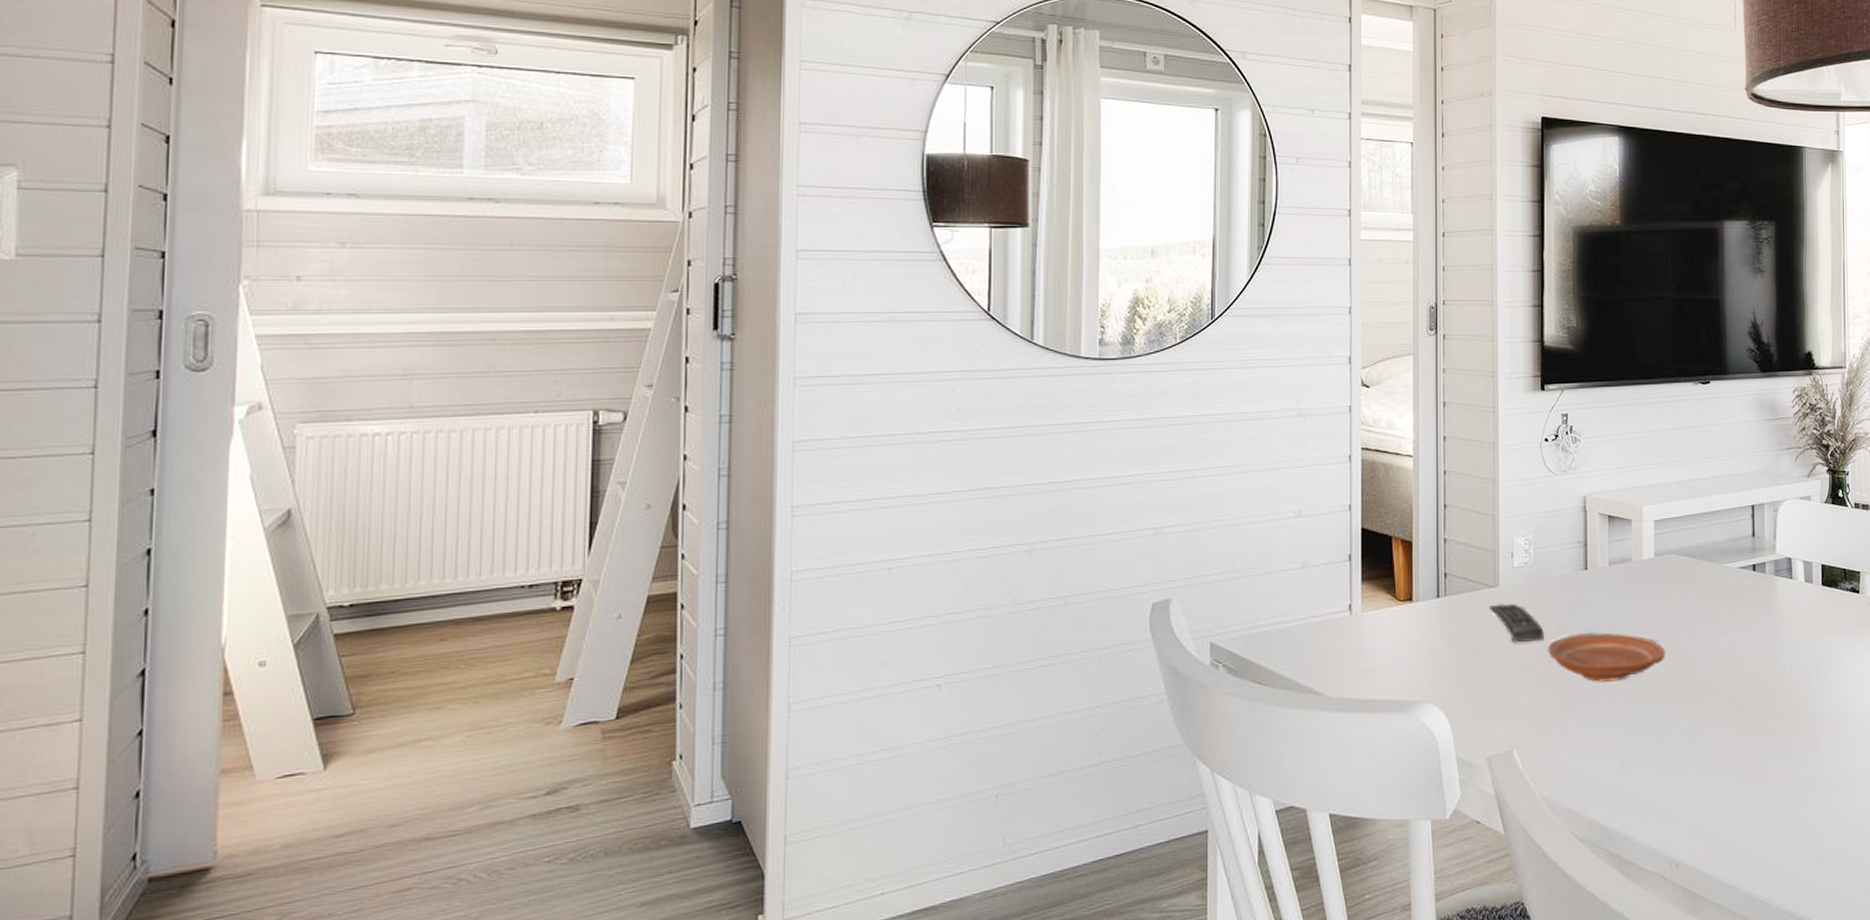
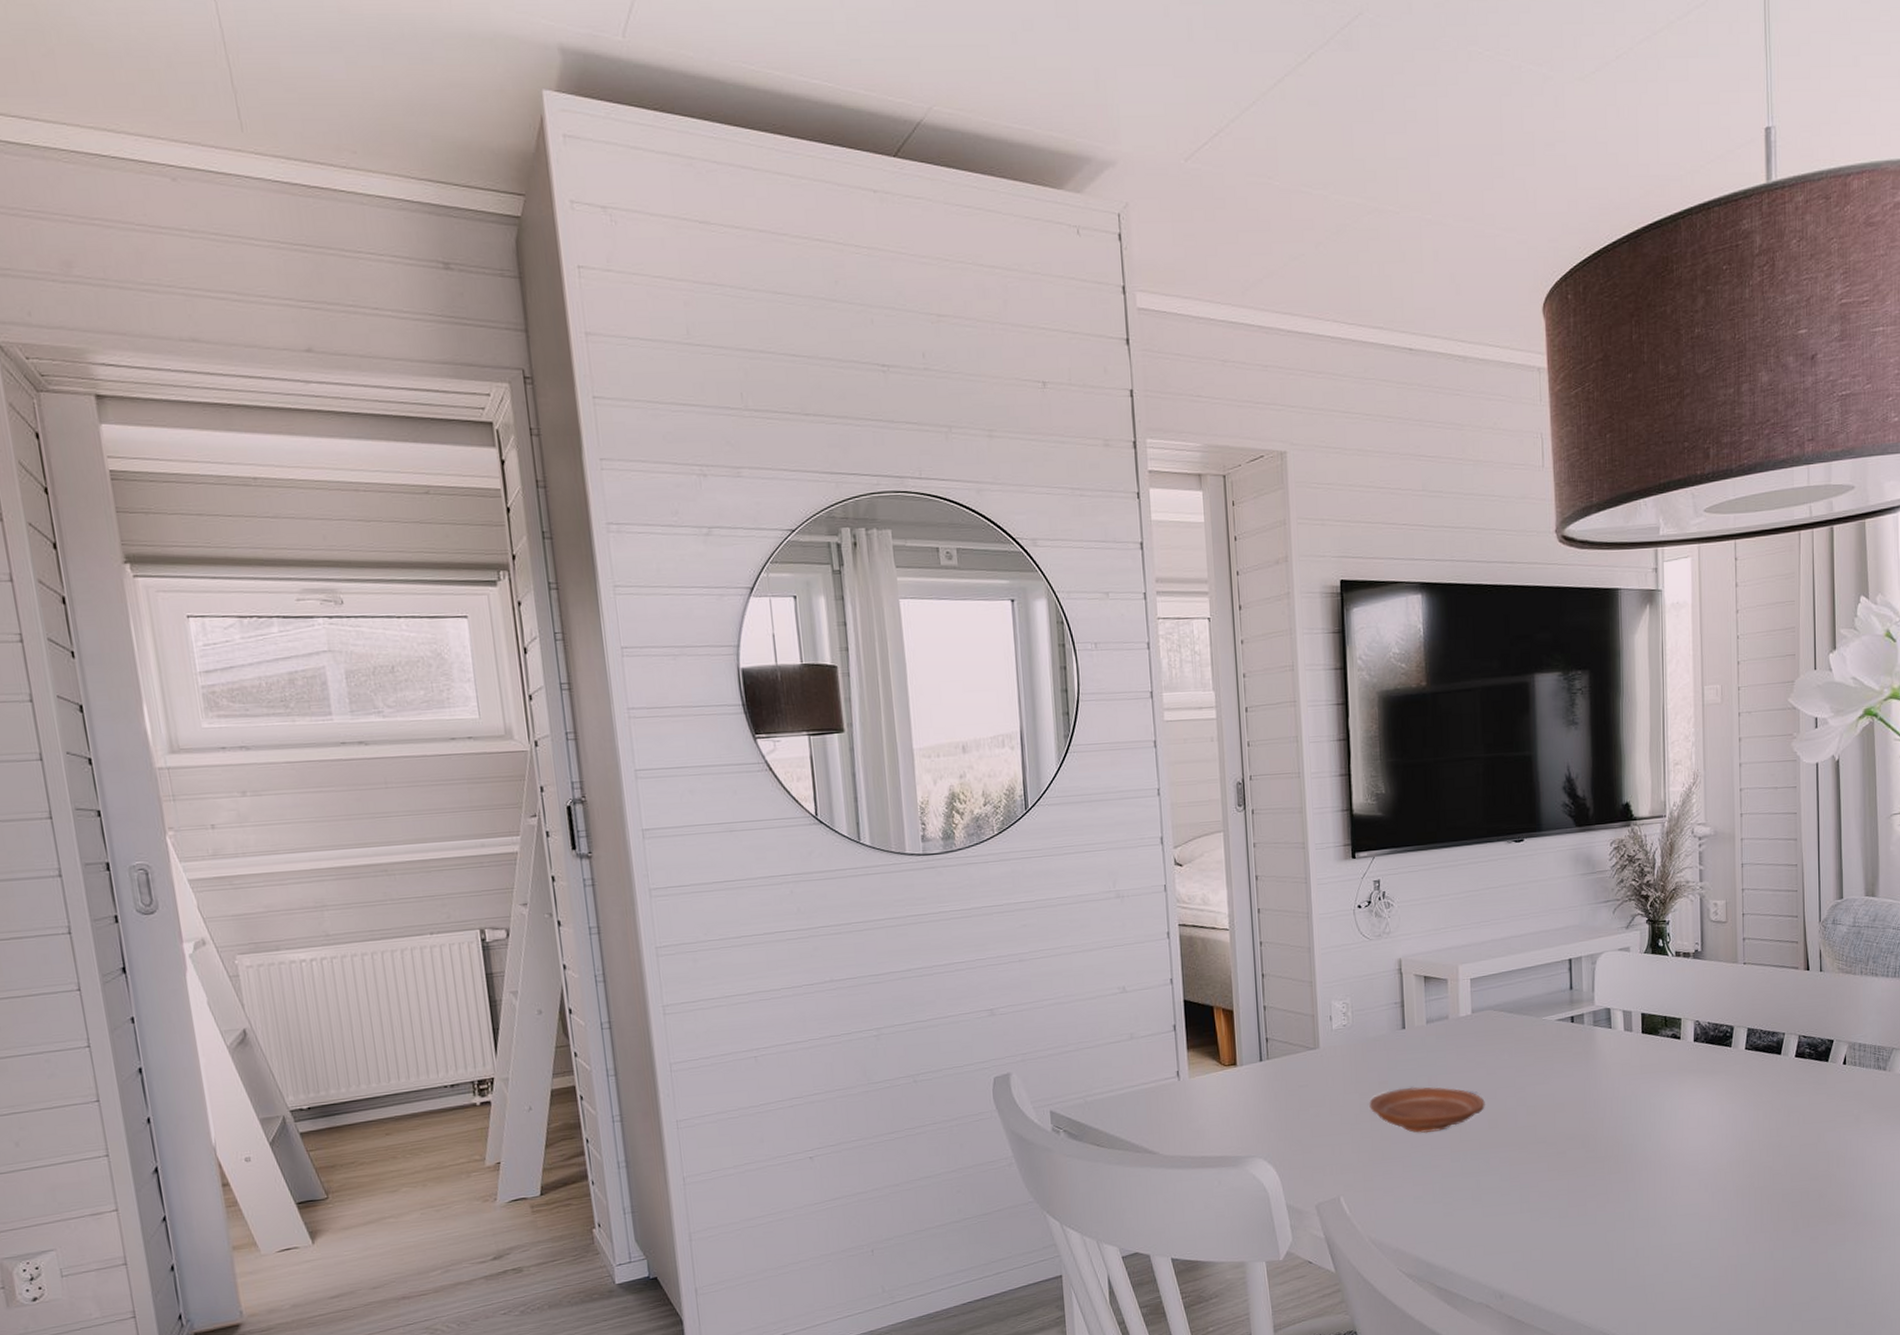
remote control: present [1488,603,1545,642] -> none [1310,1063,1366,1100]

